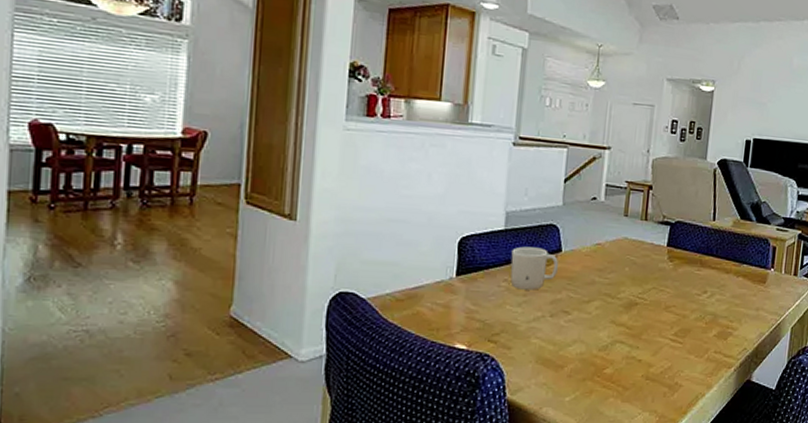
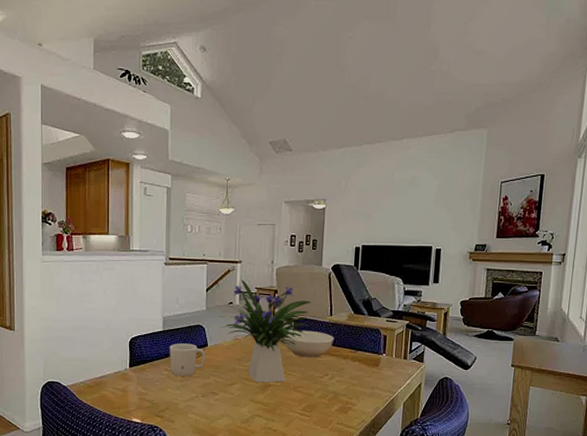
flower arrangement: none [578,171,692,300] -> present [219,280,312,383]
bowl: none [656,236,716,271] -> present [284,330,334,358]

